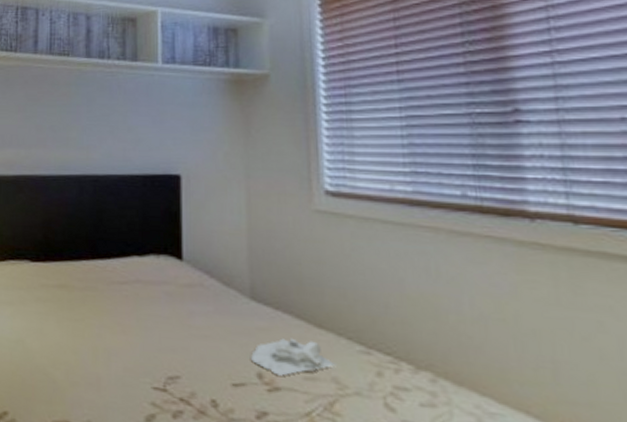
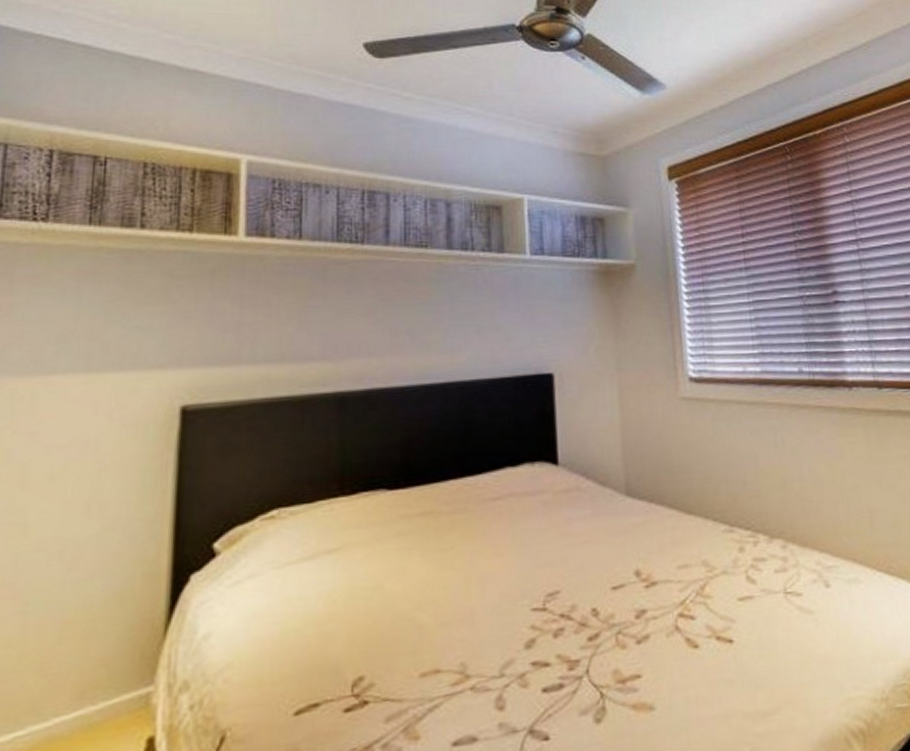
tissue: present [250,338,336,376] -> none [627,528,705,570]

